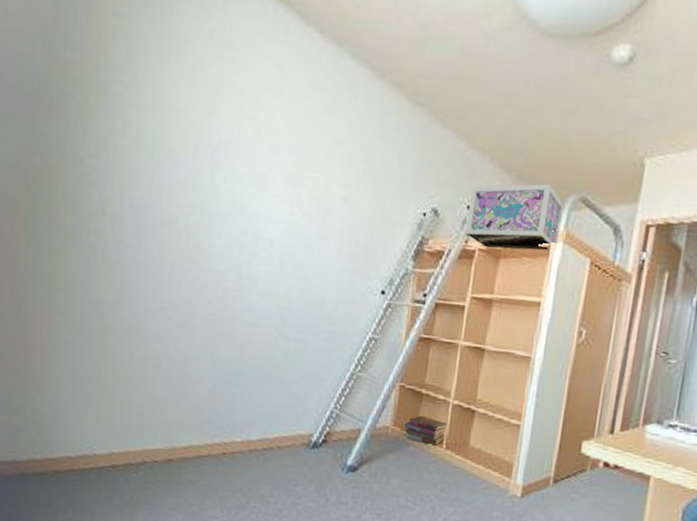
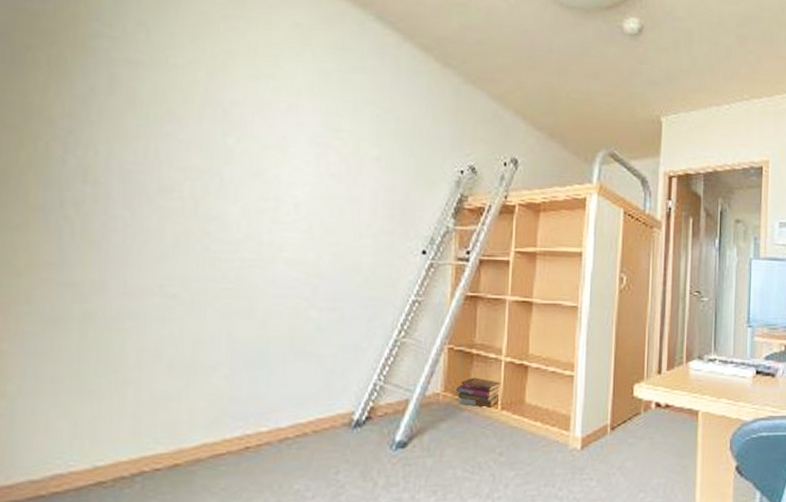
decorative box: present [465,183,564,251] -> none [504,140,595,203]

